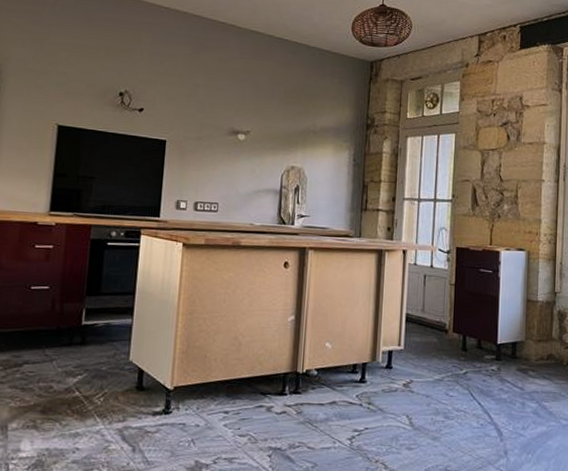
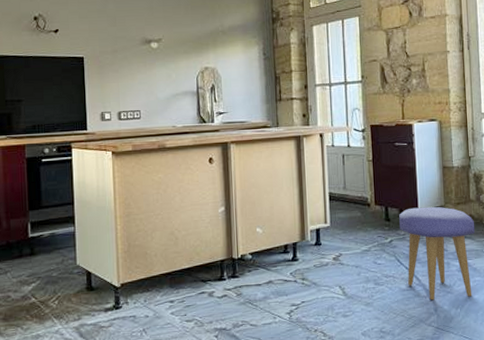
stool: none [476,339,554,443] -> present [399,206,474,301]

